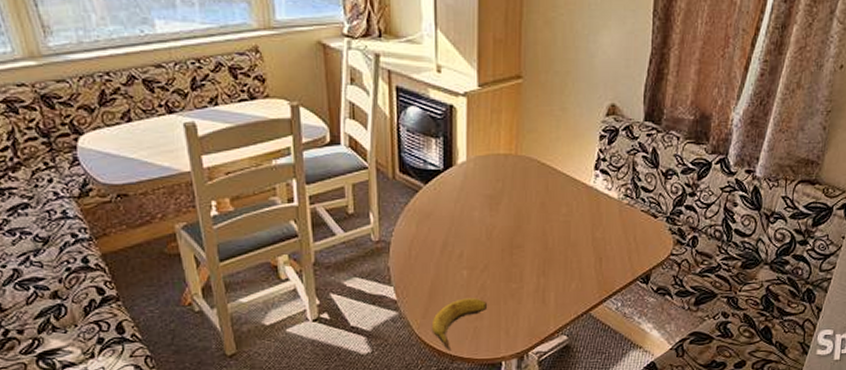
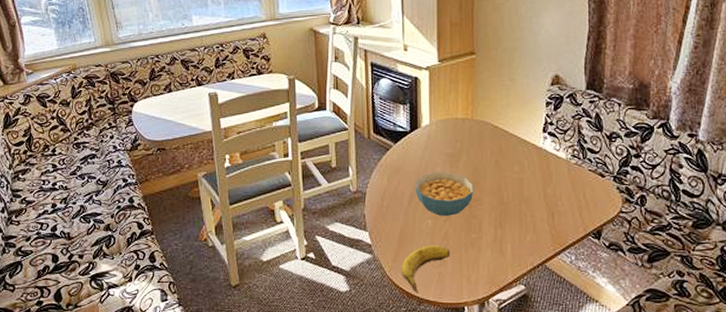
cereal bowl: none [448,216,515,266] -> present [415,172,473,217]

